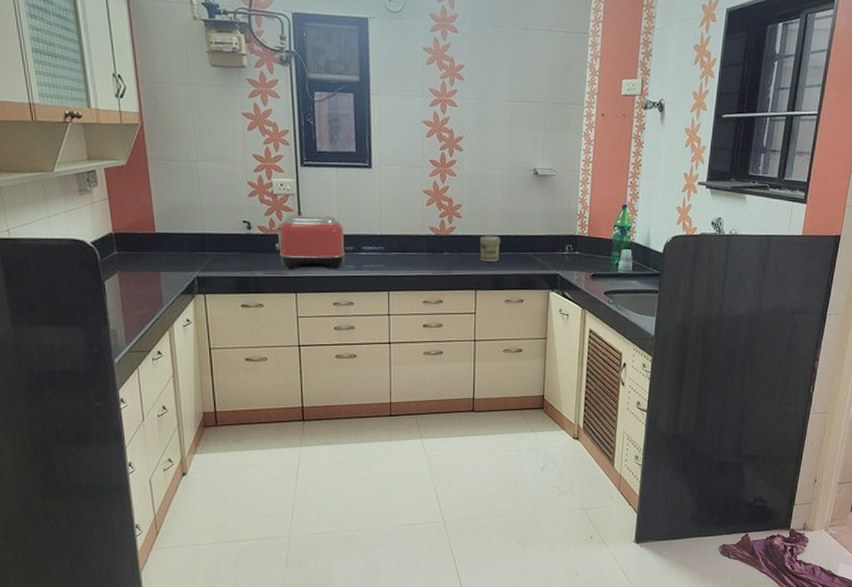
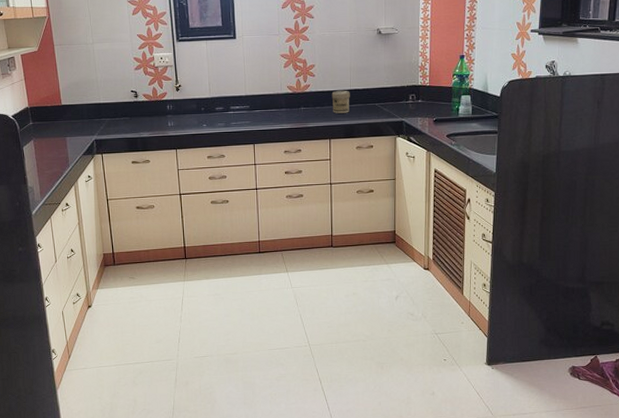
toaster: present [272,215,345,270] -> none [154,82,216,130]

